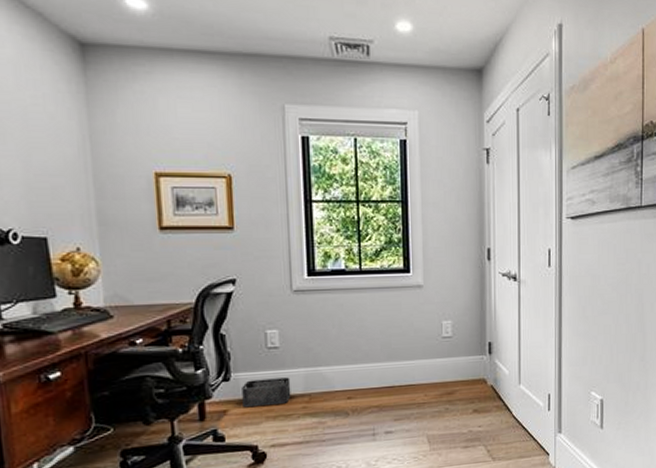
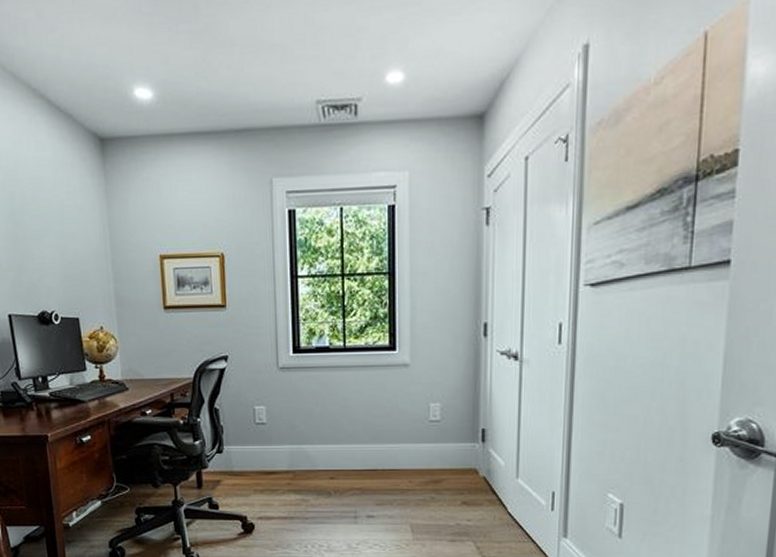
storage bin: present [242,377,291,408] -> none [233,453,277,480]

